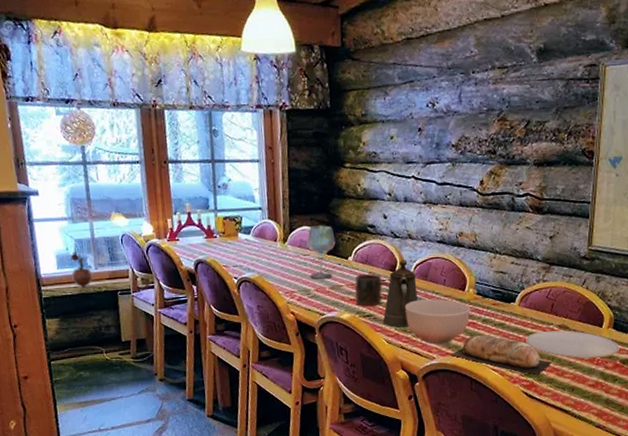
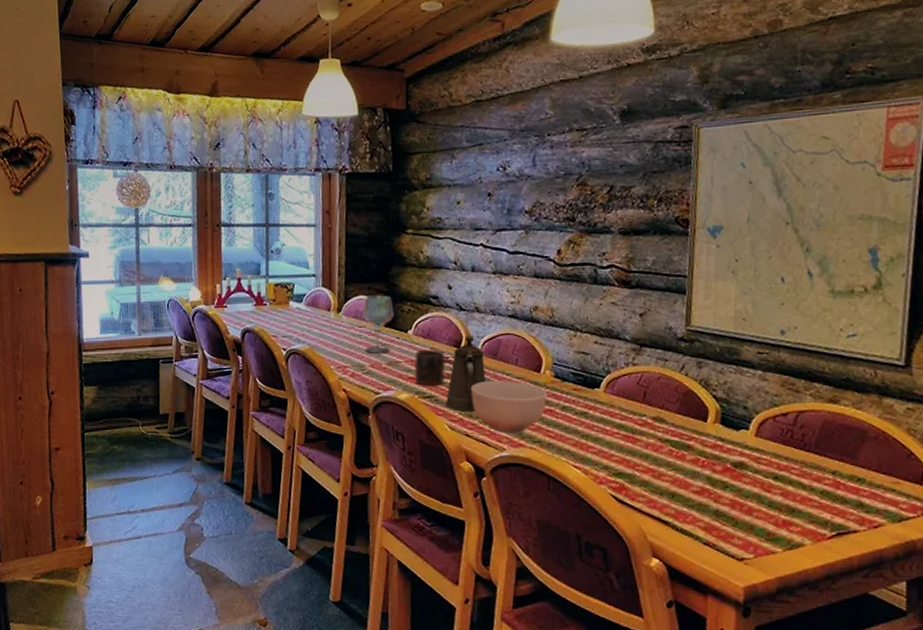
potted flower: present [71,250,93,286] -> none [114,315,136,353]
bread loaf: present [449,334,553,375] -> none [522,424,647,475]
plate: present [526,330,620,359] -> none [614,423,731,460]

